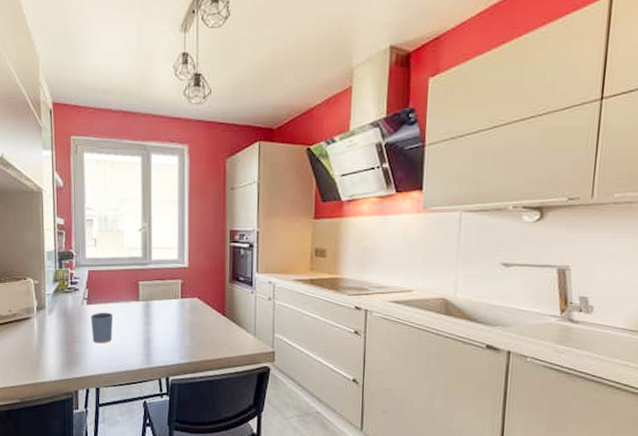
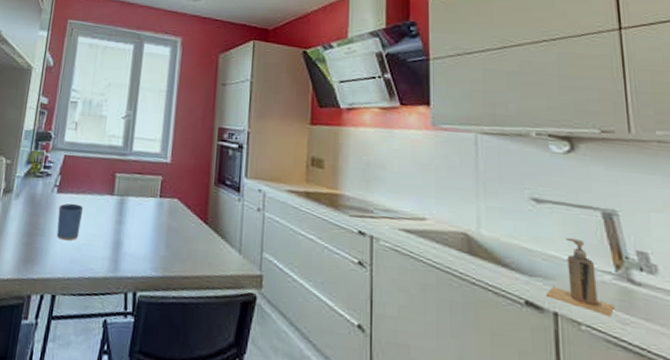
soap dispenser: none [502,292,555,350] -> present [545,237,615,318]

